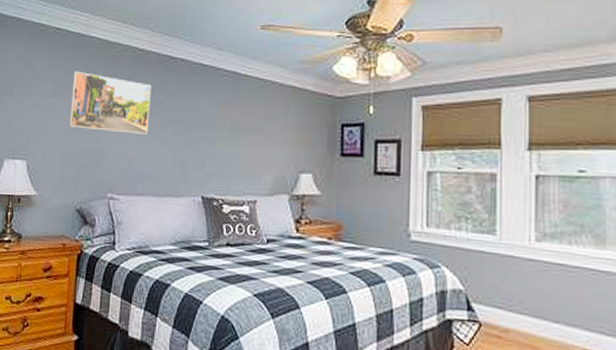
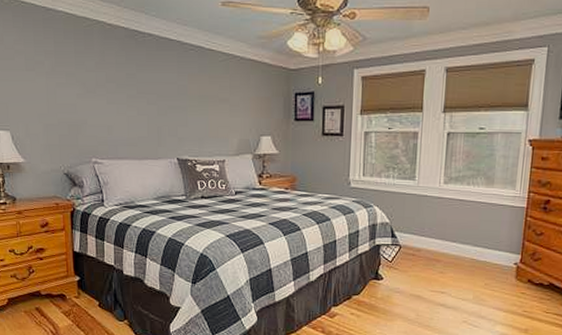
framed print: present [68,71,152,134] -> none [45,45,124,105]

